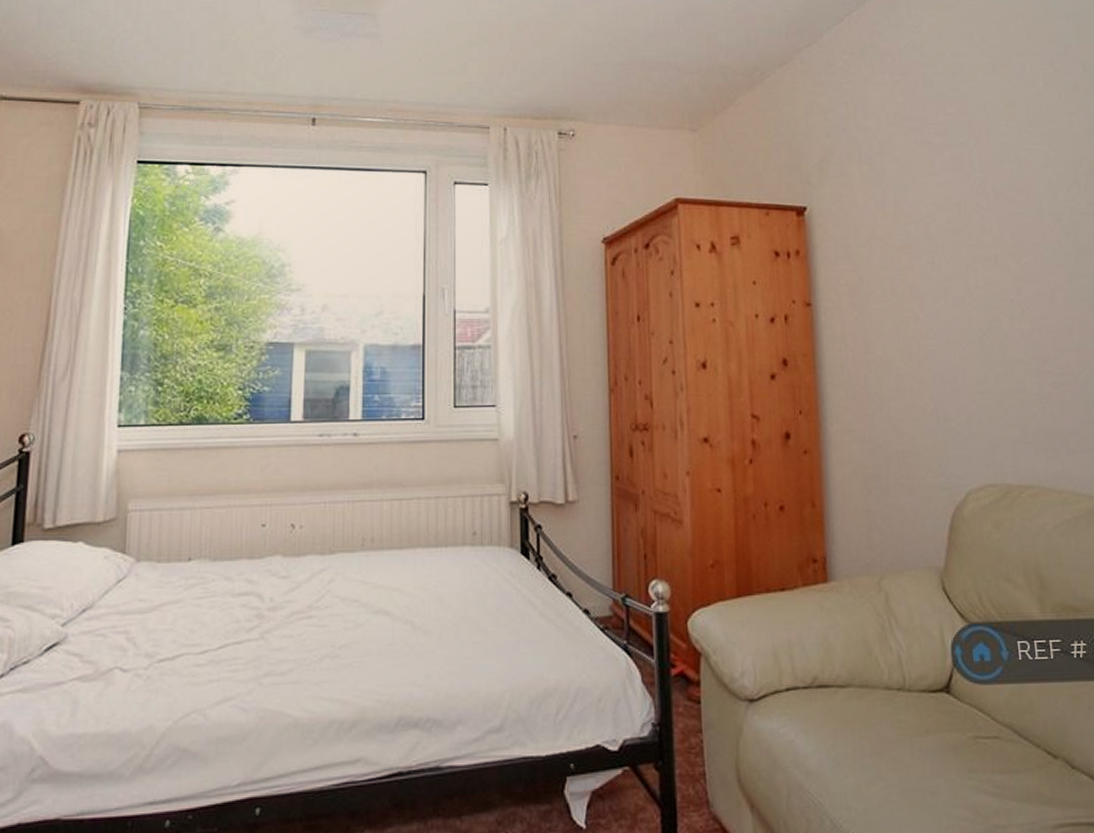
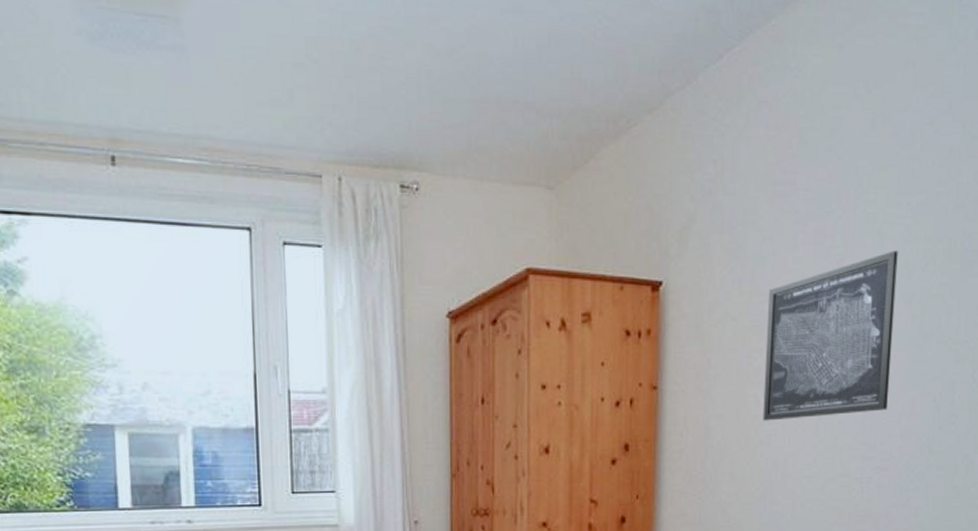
wall art: none [912,174,1056,336] -> present [763,250,898,421]

